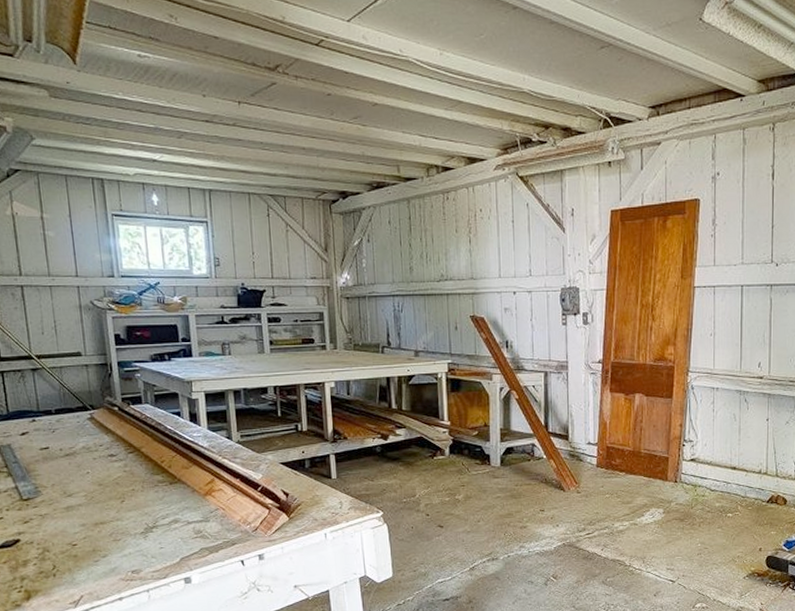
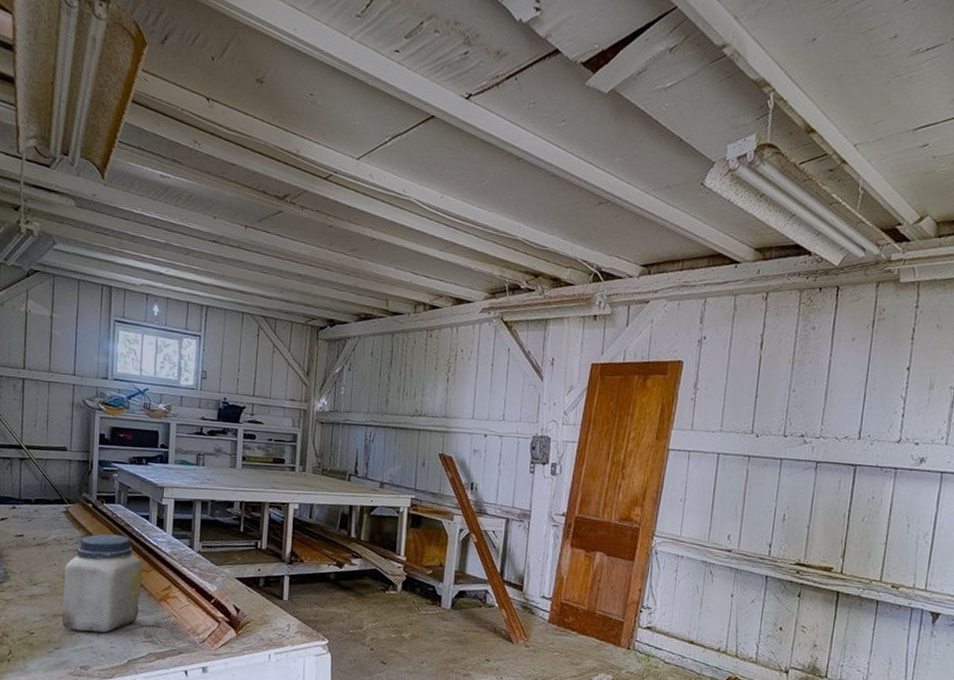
jar: none [98,435,184,536] -> present [61,534,142,633]

